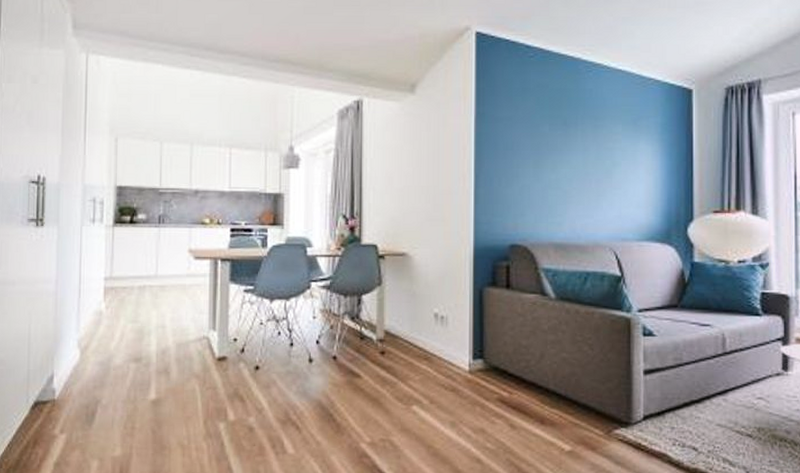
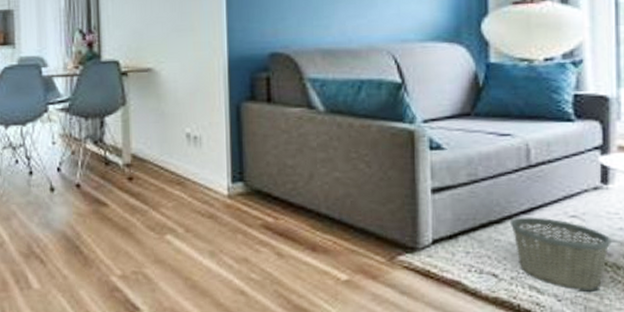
basket: none [708,397,790,465] -> present [509,217,612,291]

